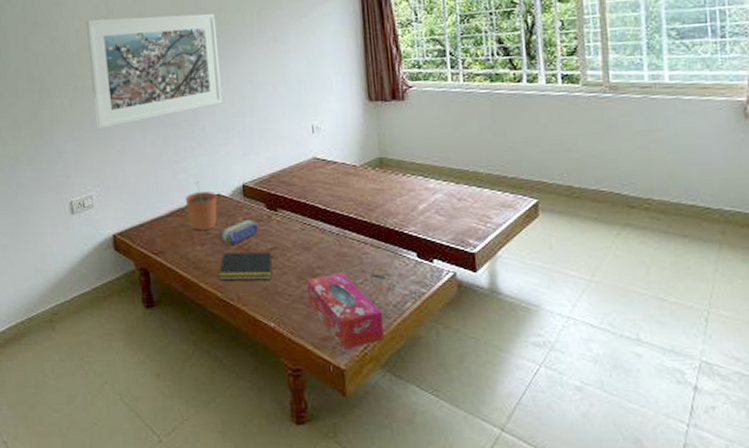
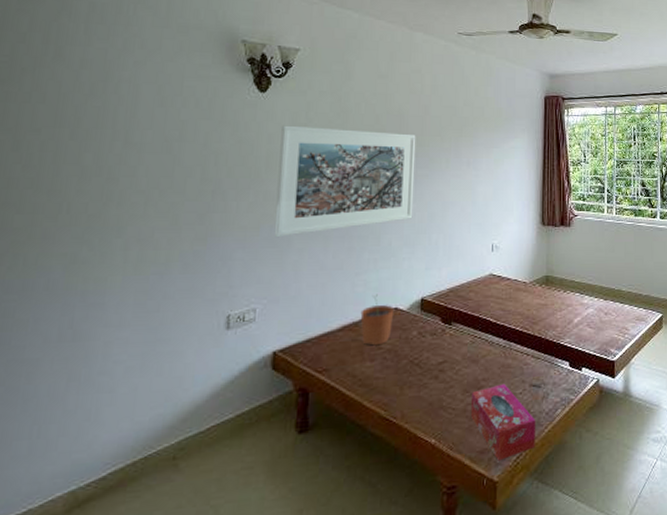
pencil case: present [219,219,258,246] -> none [391,333,431,361]
notepad: present [219,252,273,281] -> none [385,366,442,398]

